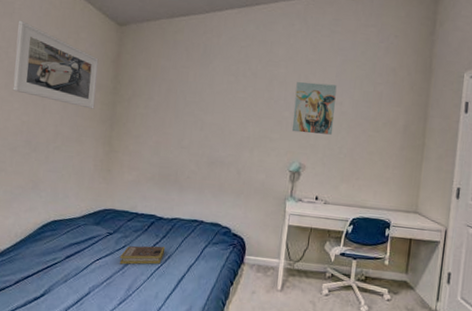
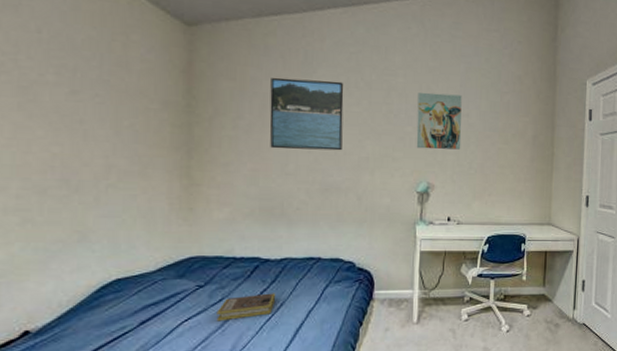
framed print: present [12,20,99,109] -> none [28,15,163,133]
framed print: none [171,67,233,131] -> present [269,77,344,151]

